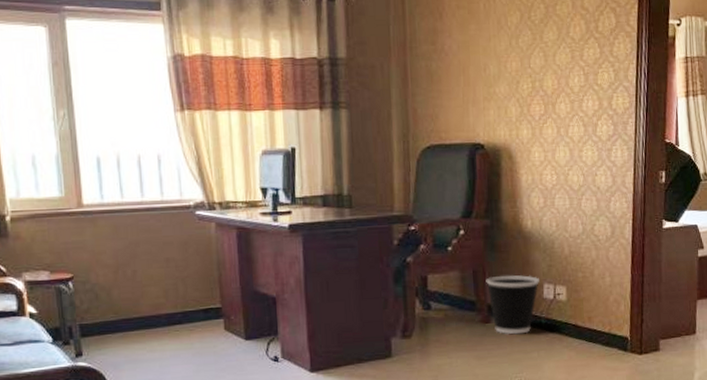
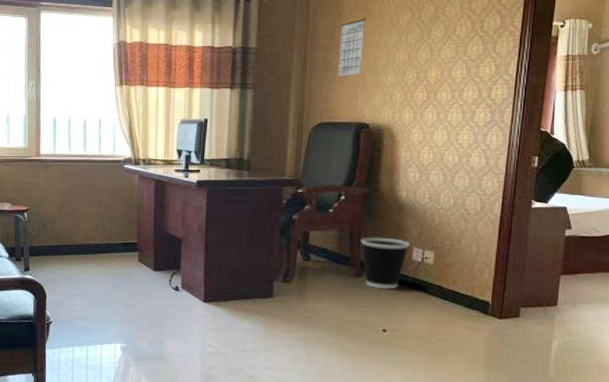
calendar: none [442,12,472,90] -> present [338,11,367,77]

